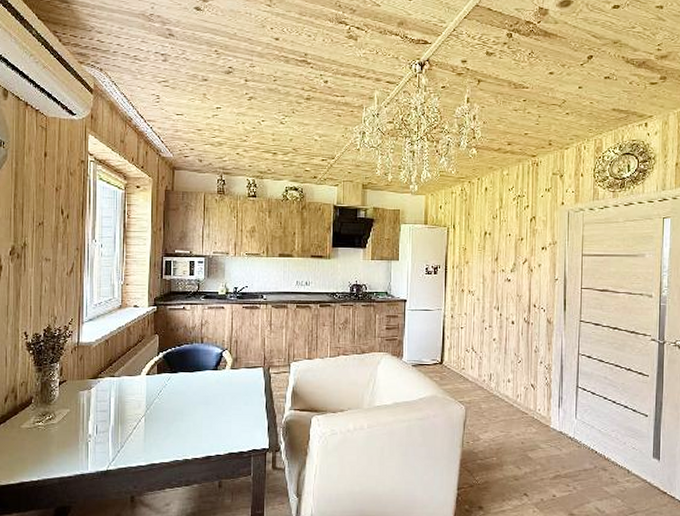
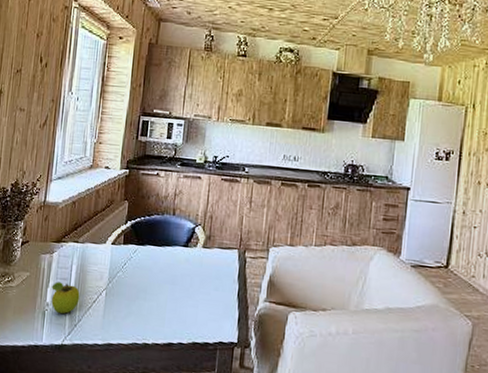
fruit: none [92,414,120,443] -> present [51,282,80,315]

